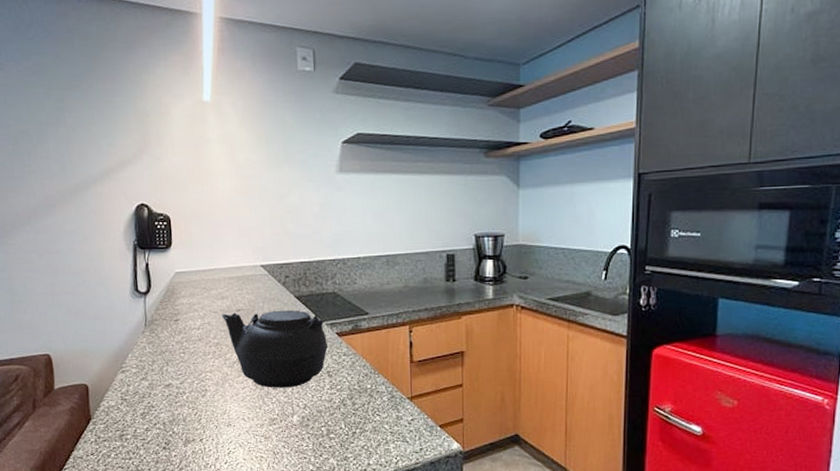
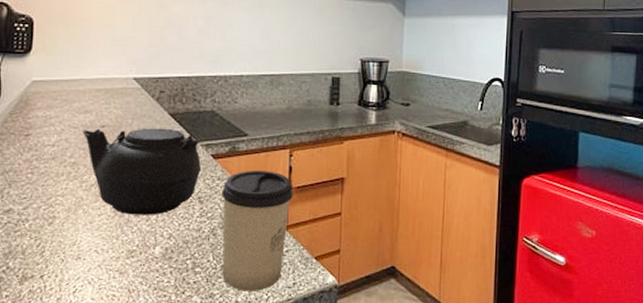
cup: none [348,346,415,455] -> present [222,171,293,292]

